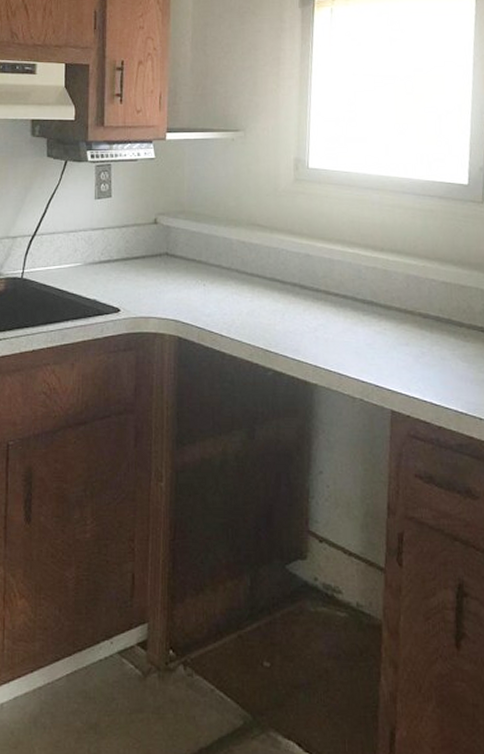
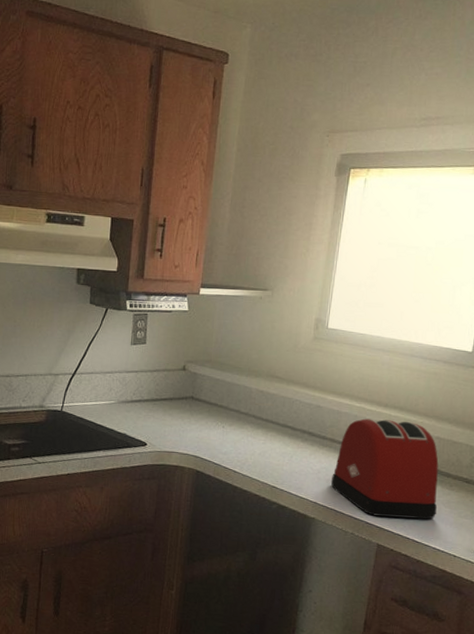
toaster: none [330,266,453,377] -> present [330,418,439,519]

